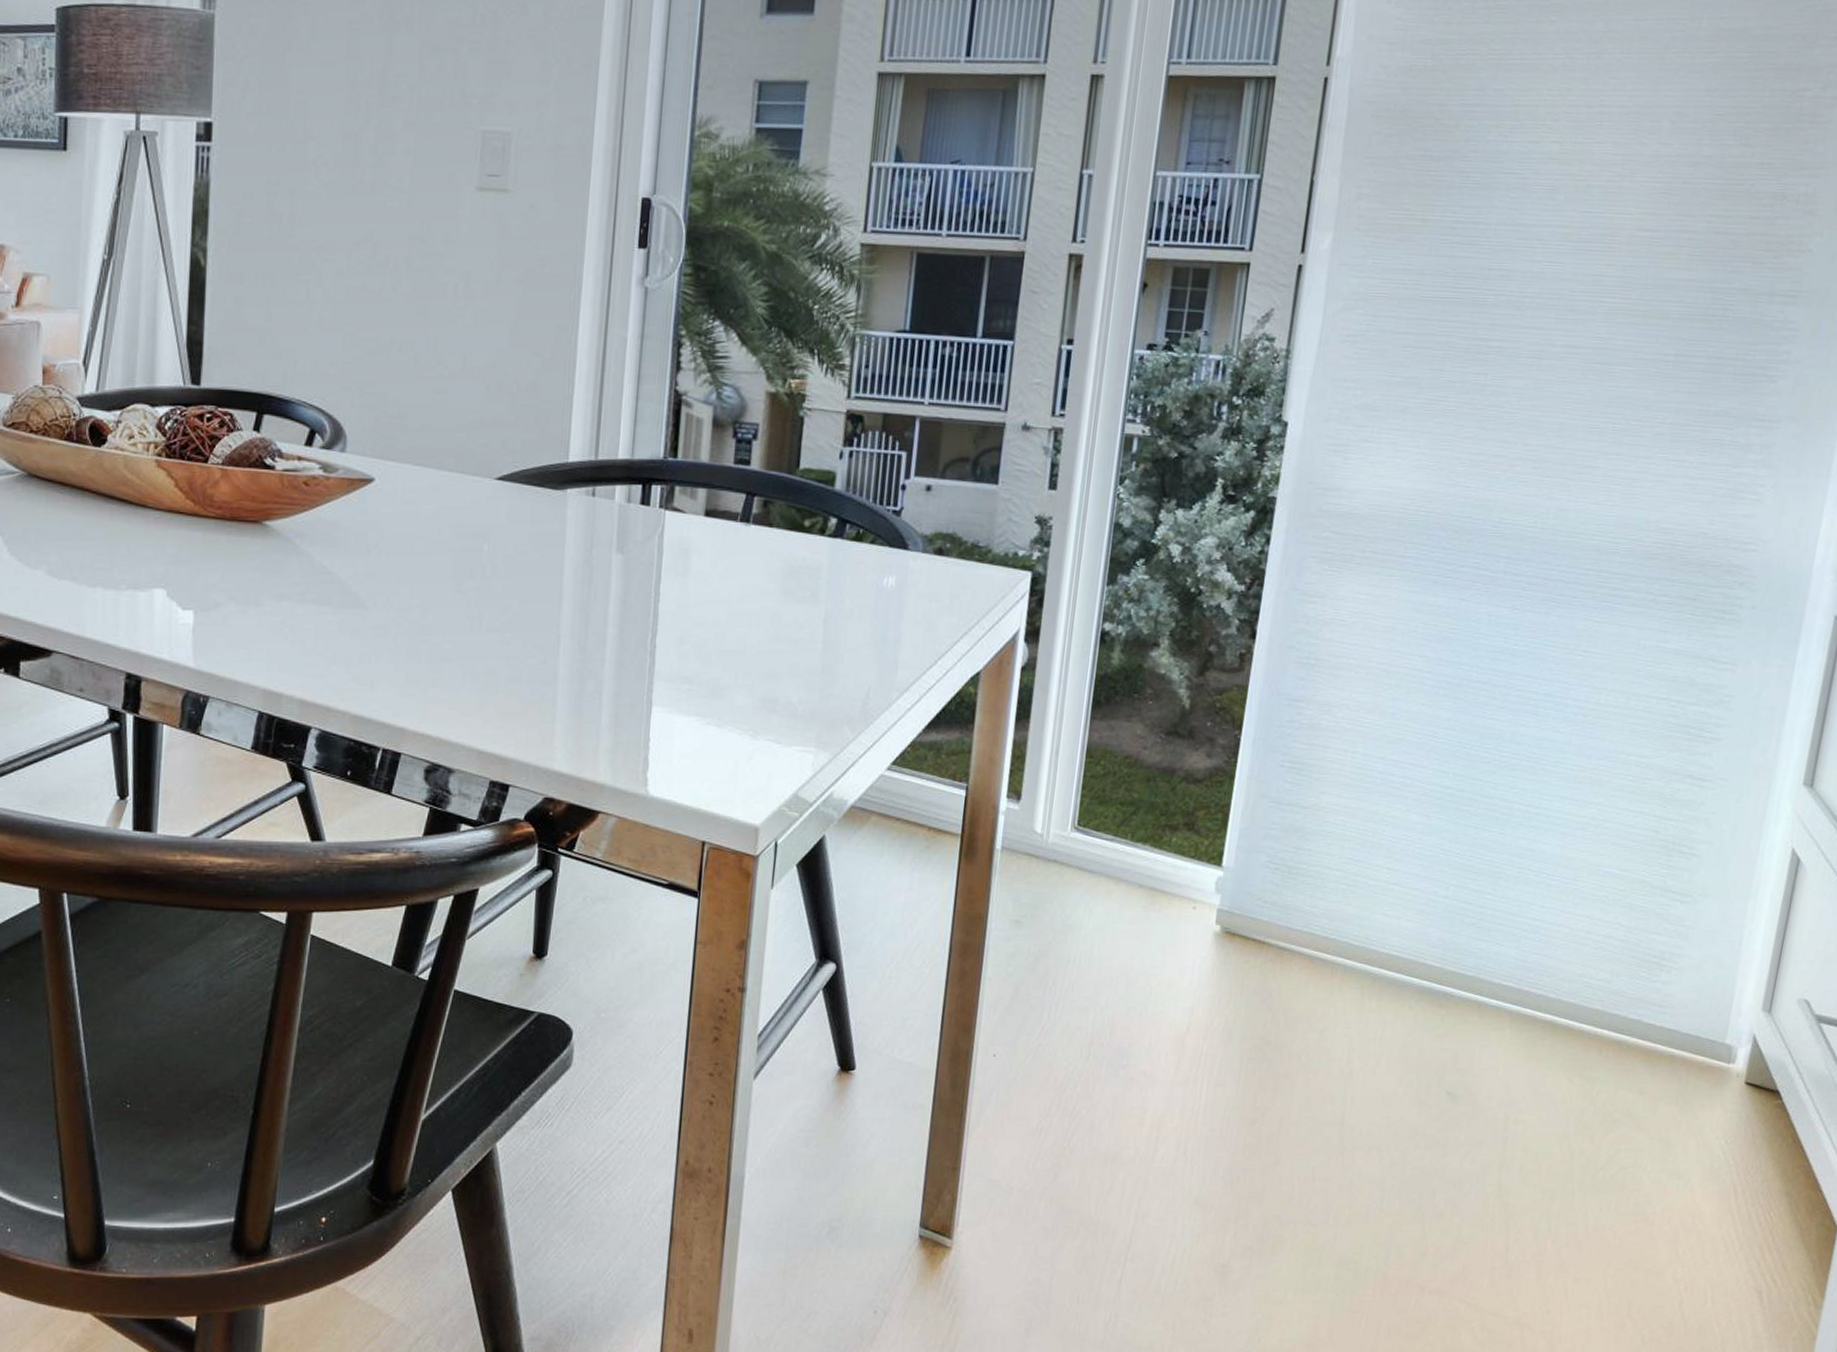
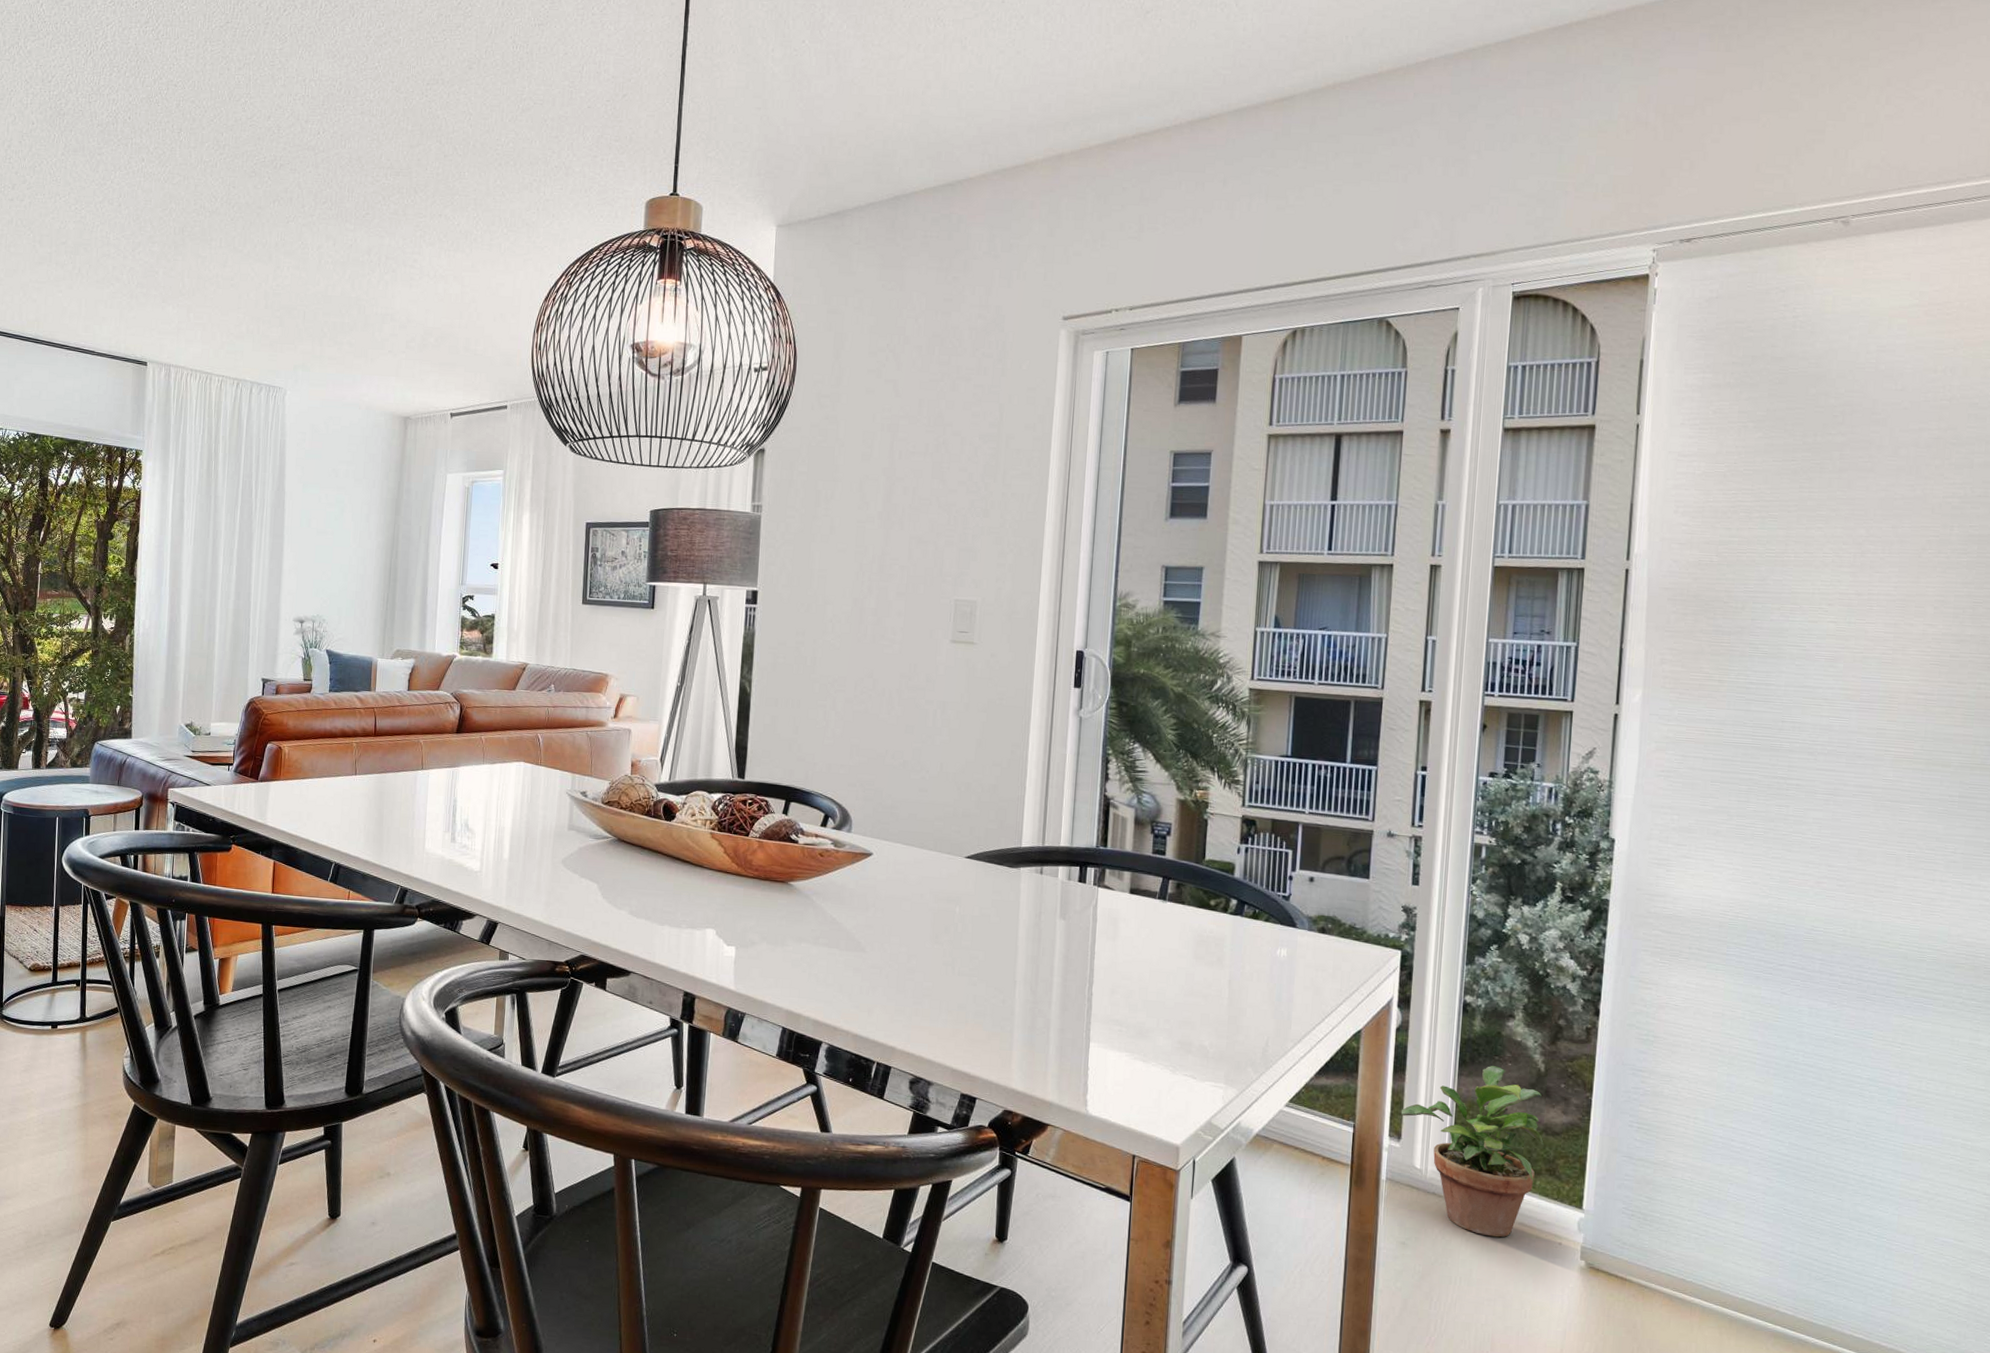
potted plant: none [1022,704,1185,906] -> present [1401,1065,1545,1238]

